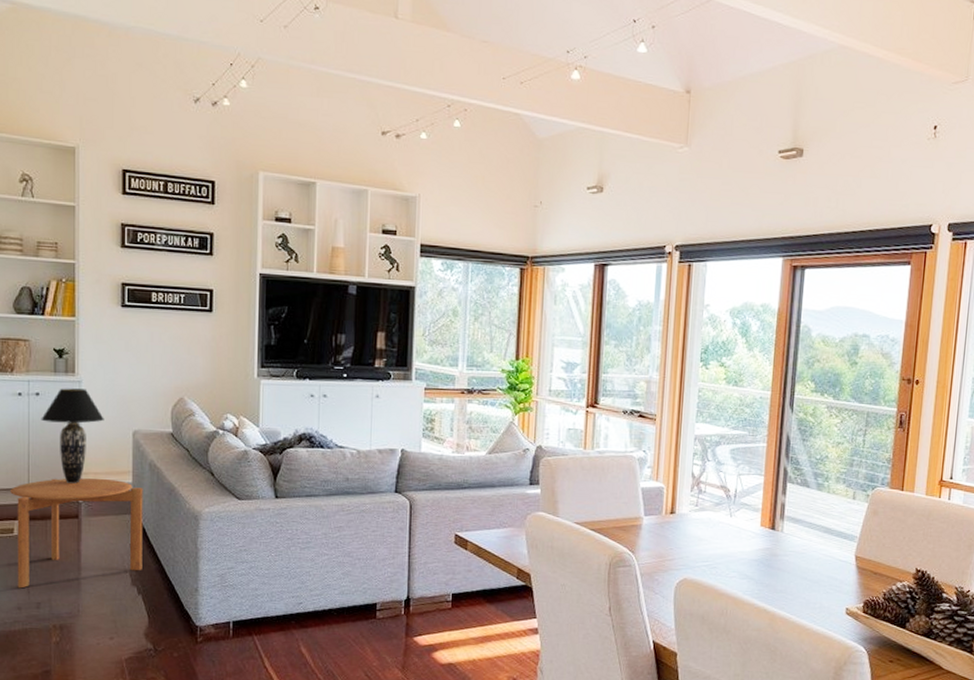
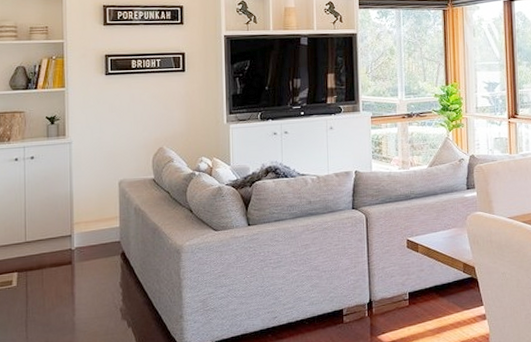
side table: present [10,478,143,589] -> none [9,226,131,335]
table lamp: present [41,388,104,484] -> none [36,149,93,234]

